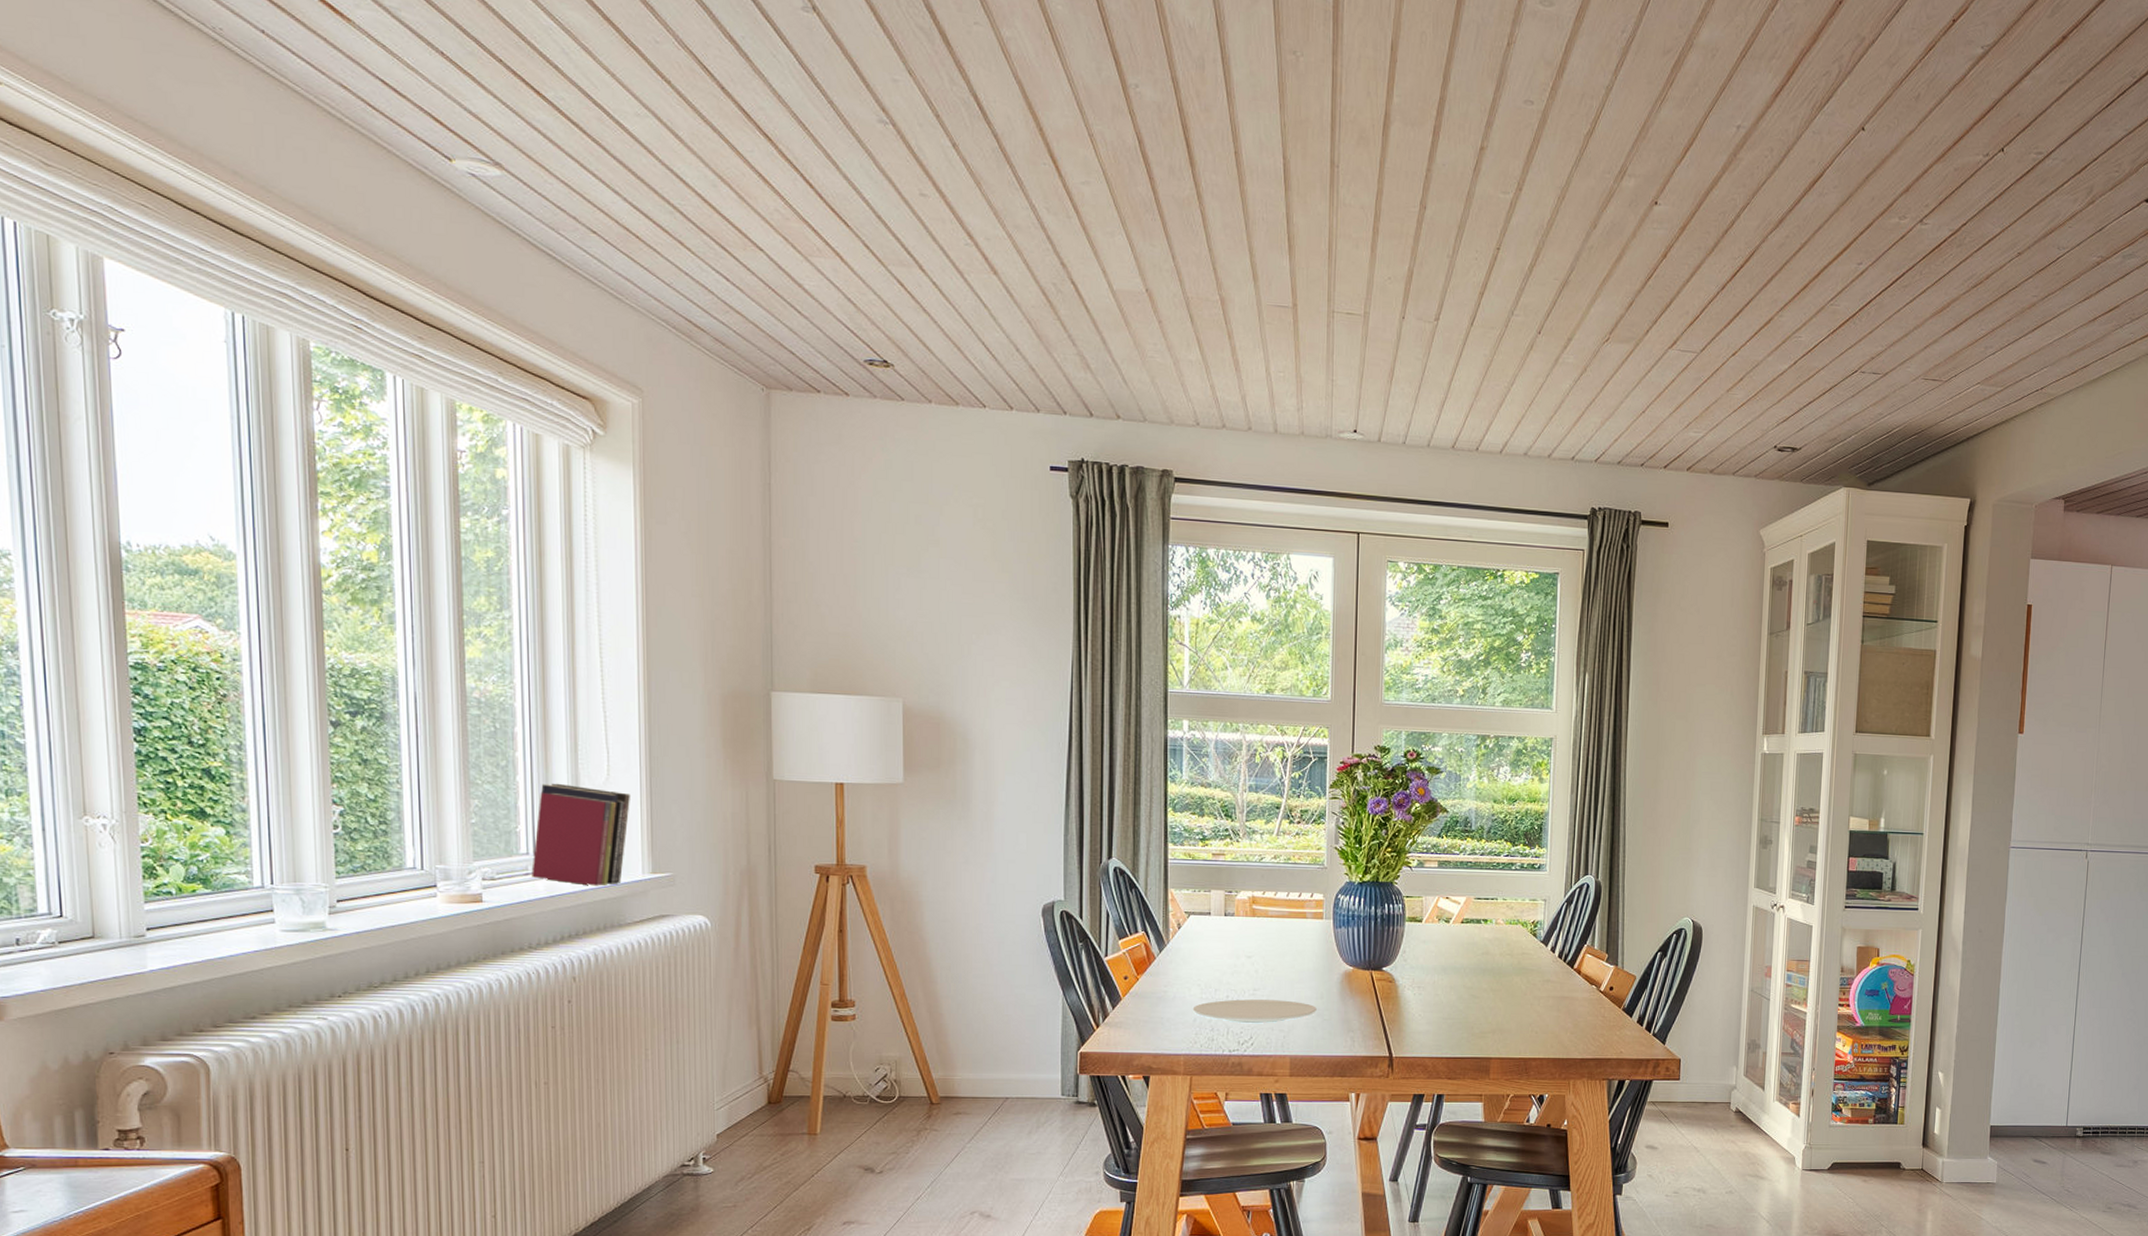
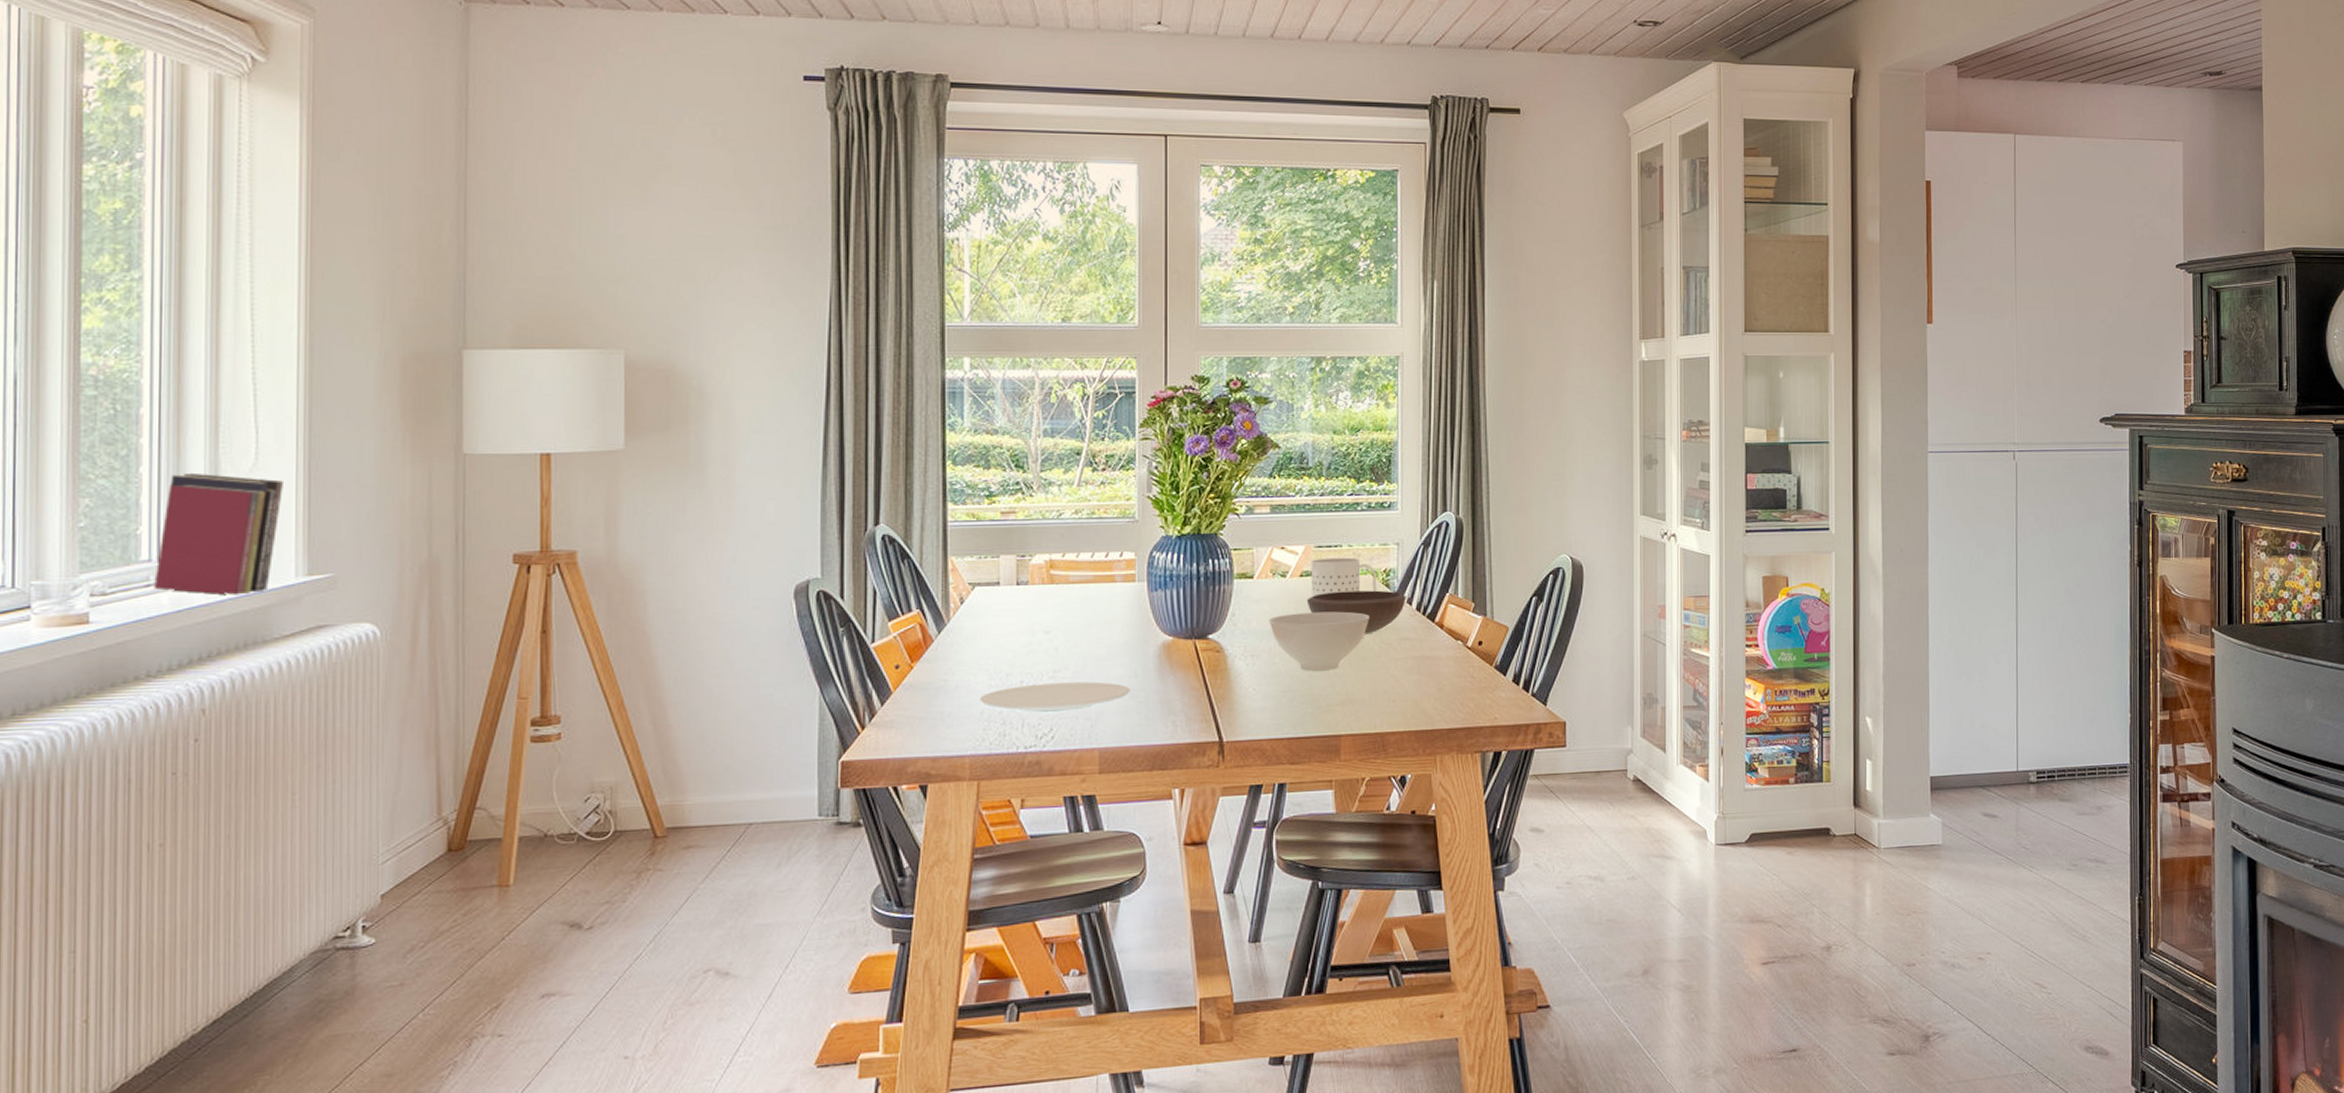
bowl: none [1433,953,1519,1003] -> present [1268,611,1370,671]
bowl: none [1466,937,1551,975] -> present [1306,590,1407,635]
mug: none [1470,908,1526,942] -> present [1310,557,1377,598]

